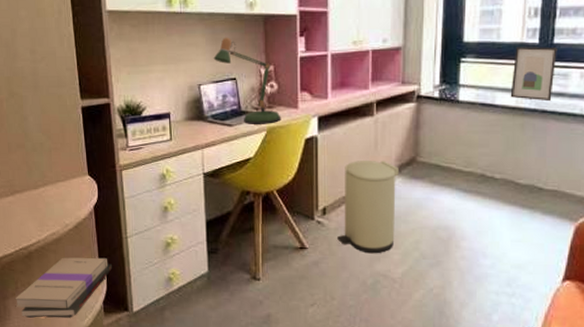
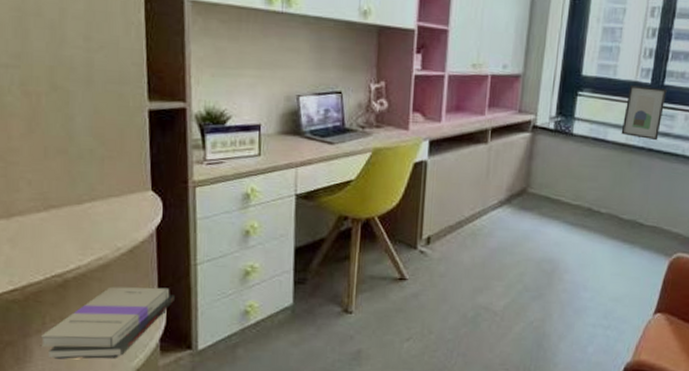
desk lamp: present [213,37,281,124] -> none [317,45,390,145]
pedal bin: present [336,161,399,254] -> none [439,189,509,286]

